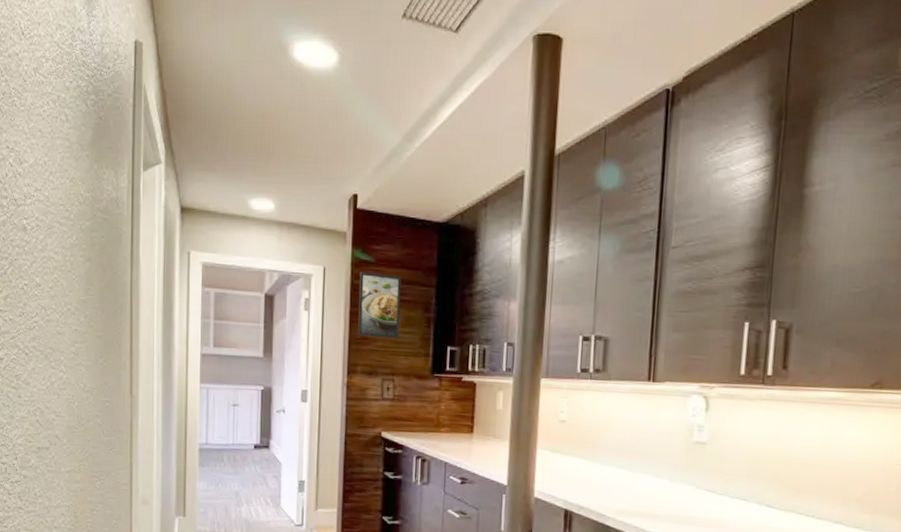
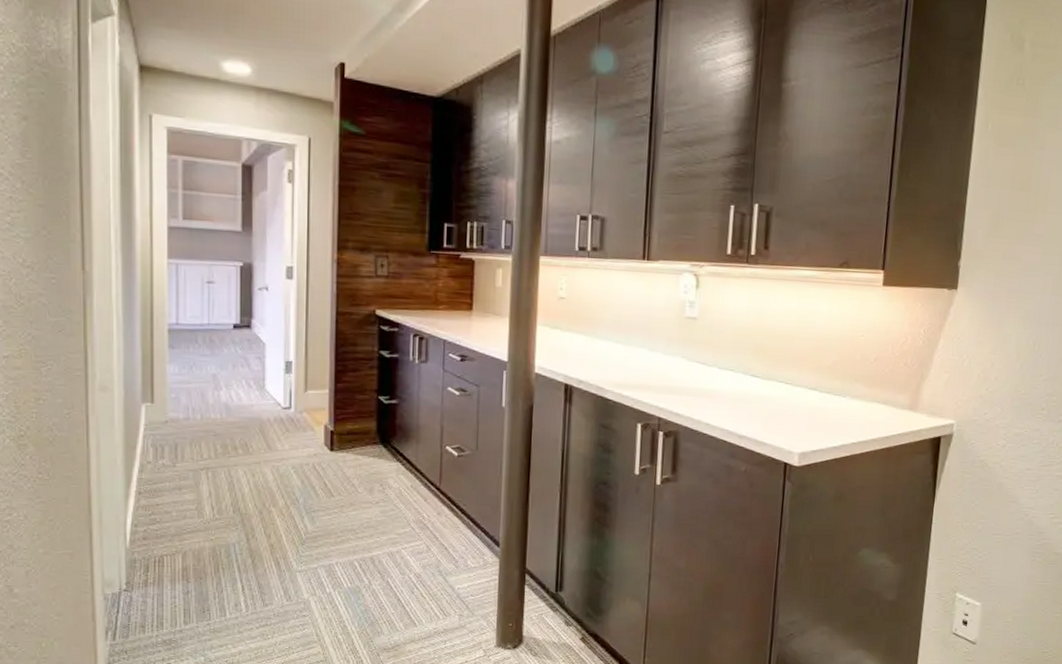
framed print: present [358,271,401,339] -> none [348,144,394,215]

